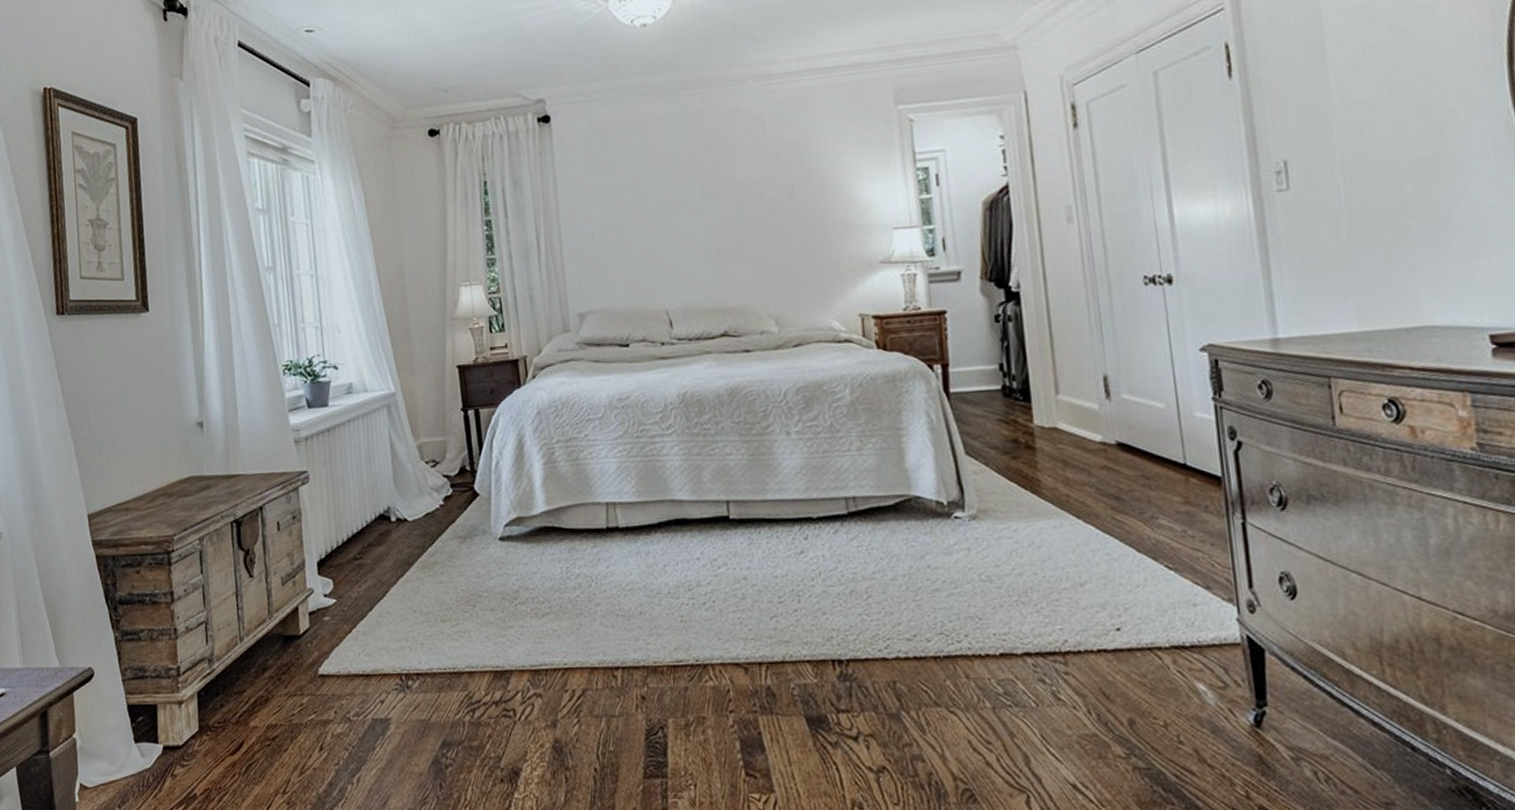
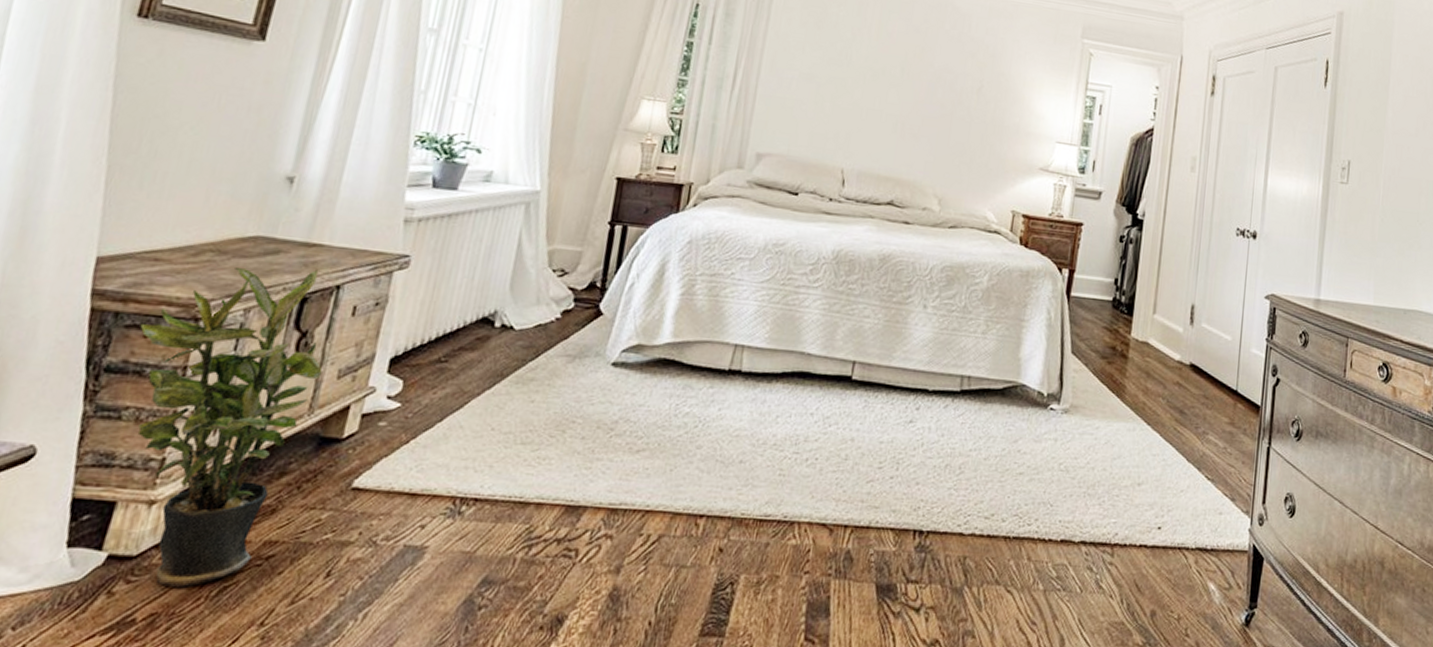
potted plant: none [132,496,270,768] -> present [137,268,323,589]

